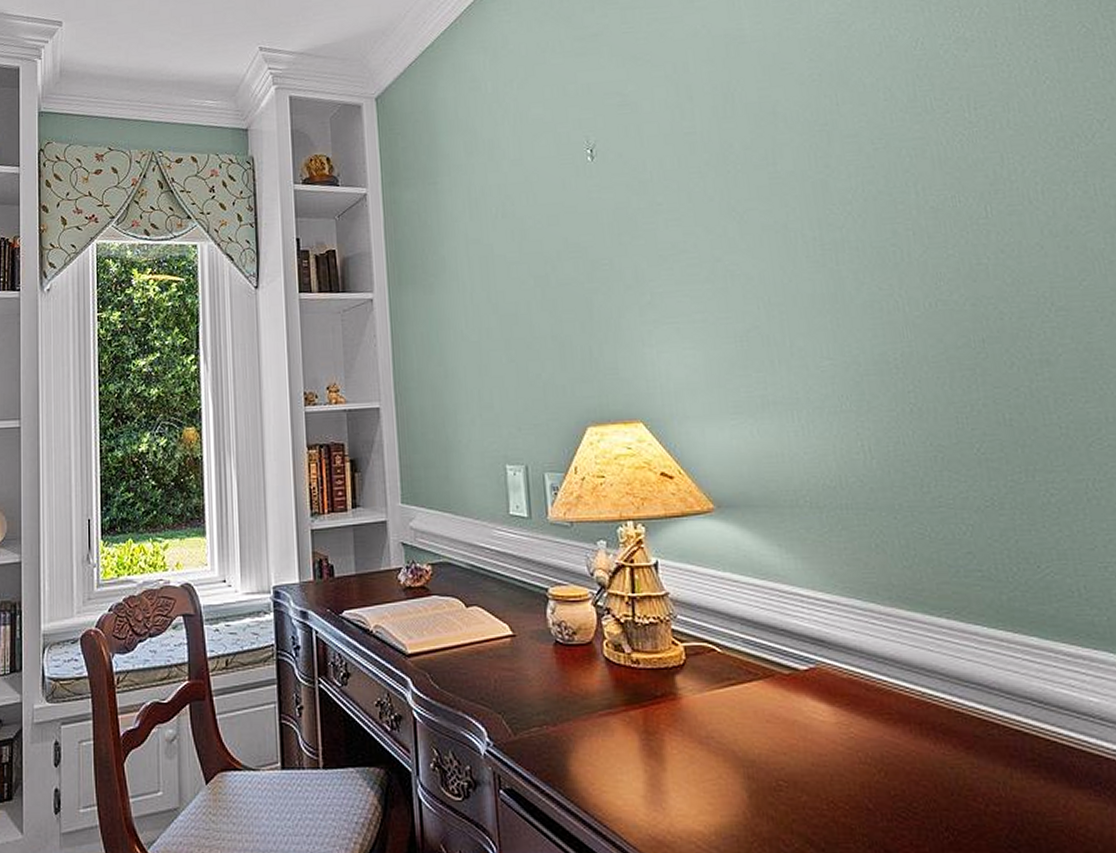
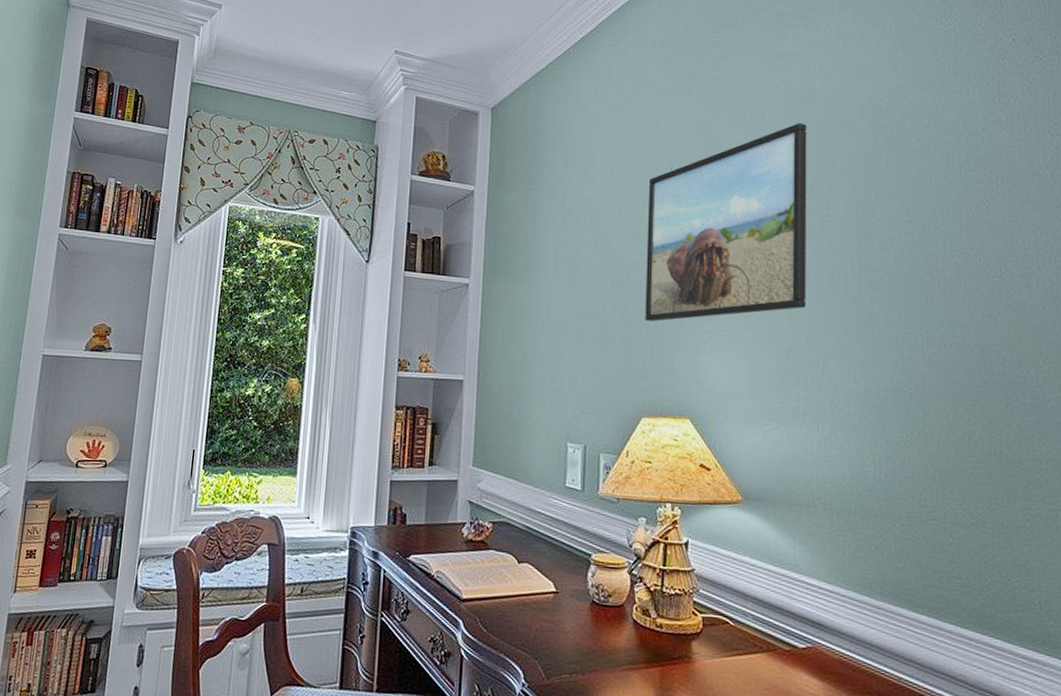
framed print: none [564,70,763,317] -> present [645,123,807,322]

